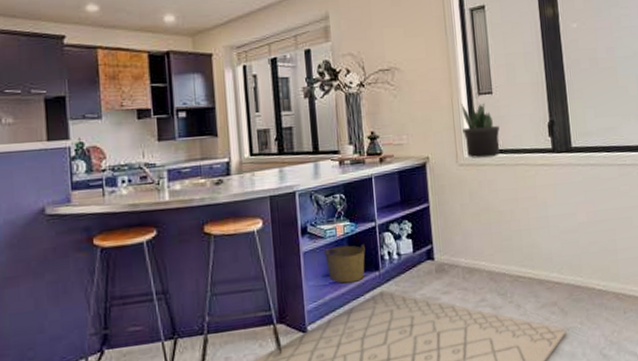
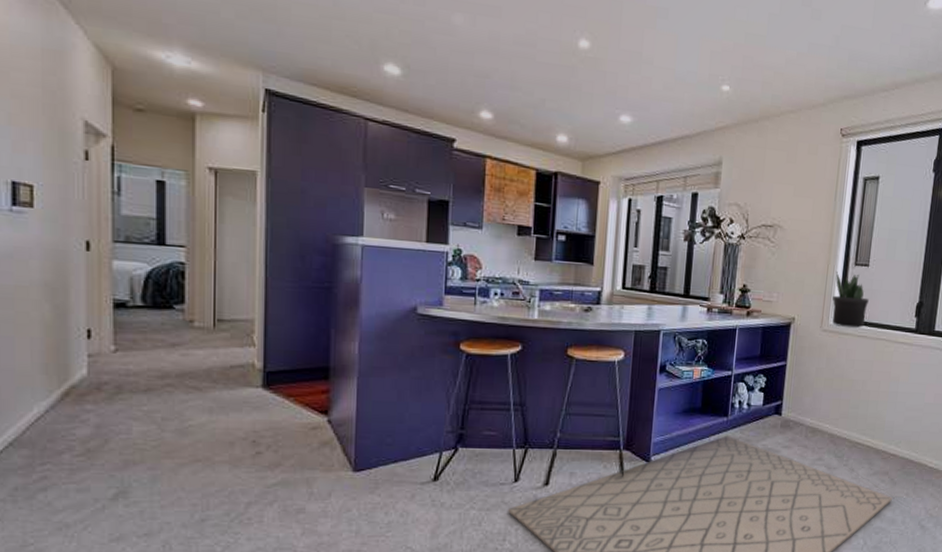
basket: present [323,243,365,284] -> none [678,388,718,424]

